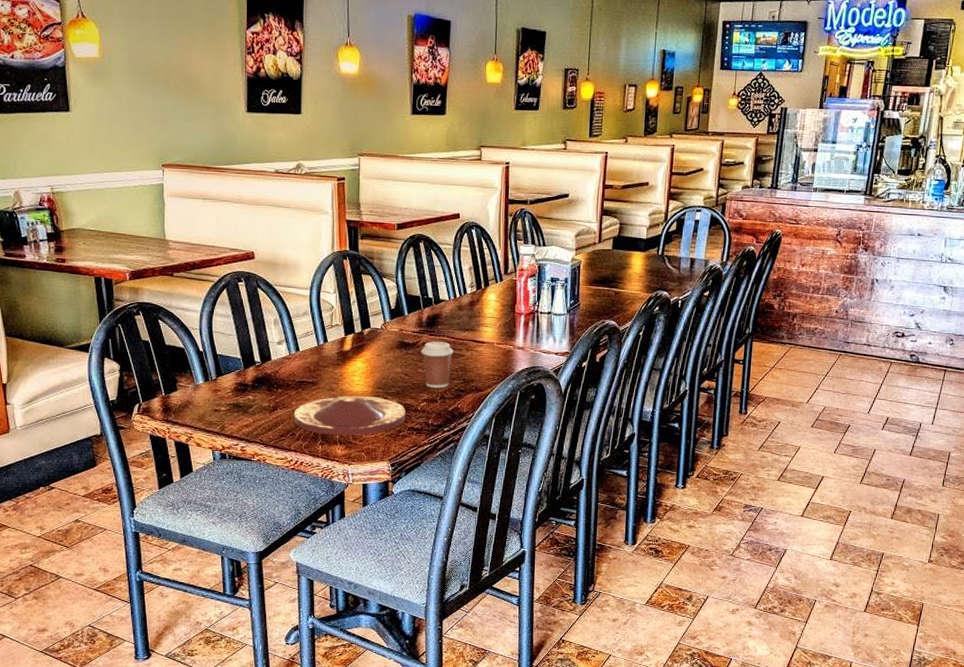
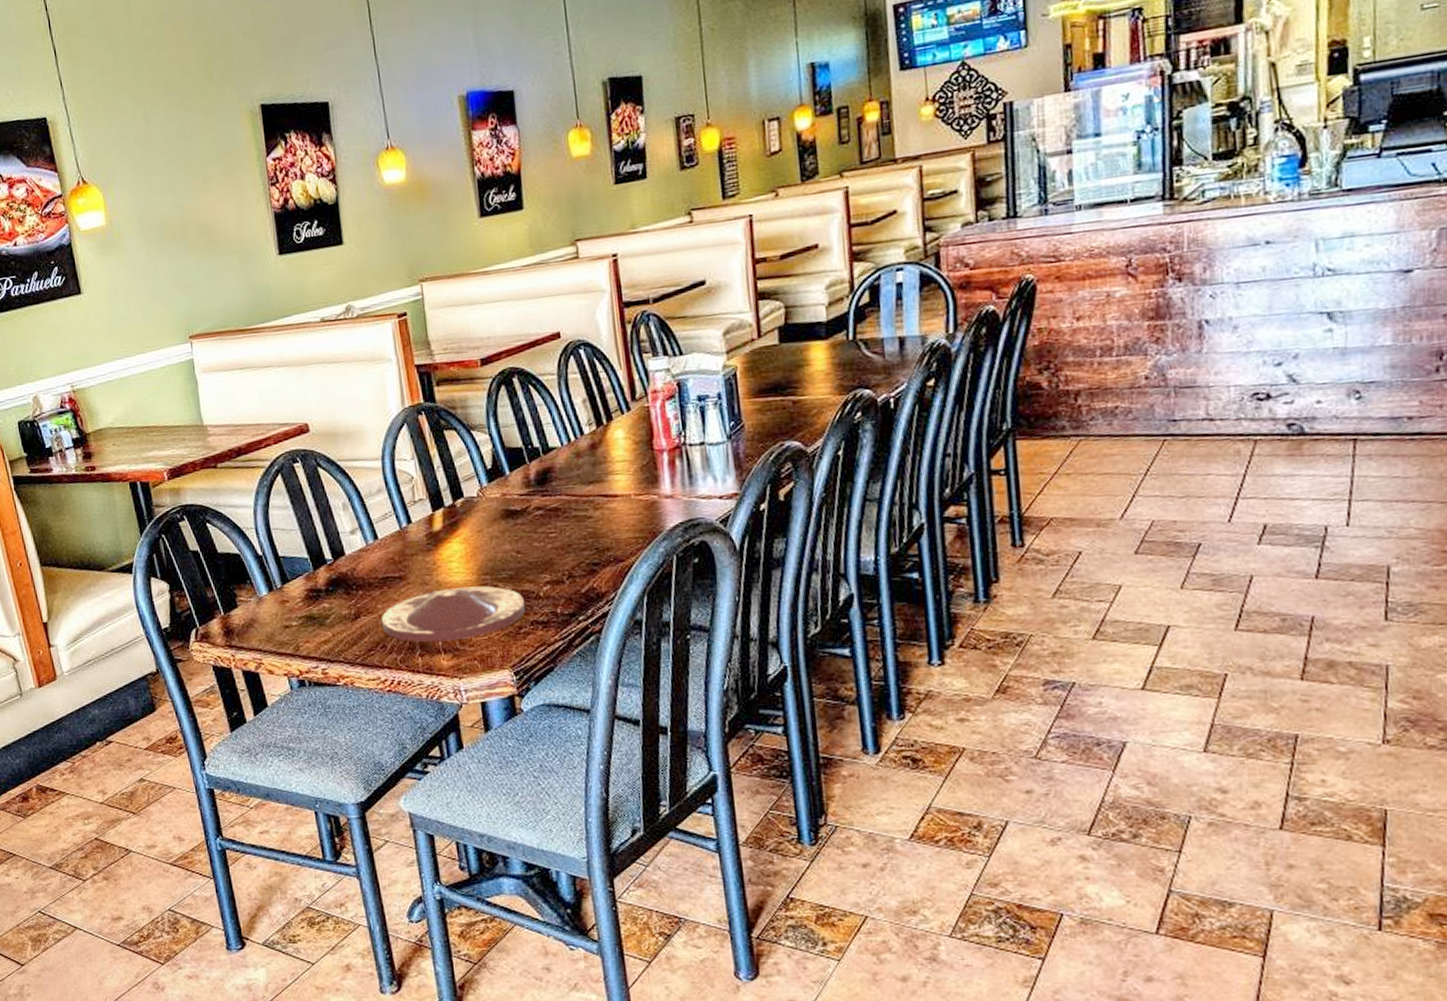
coffee cup: present [421,341,454,388] -> none [533,501,578,565]

